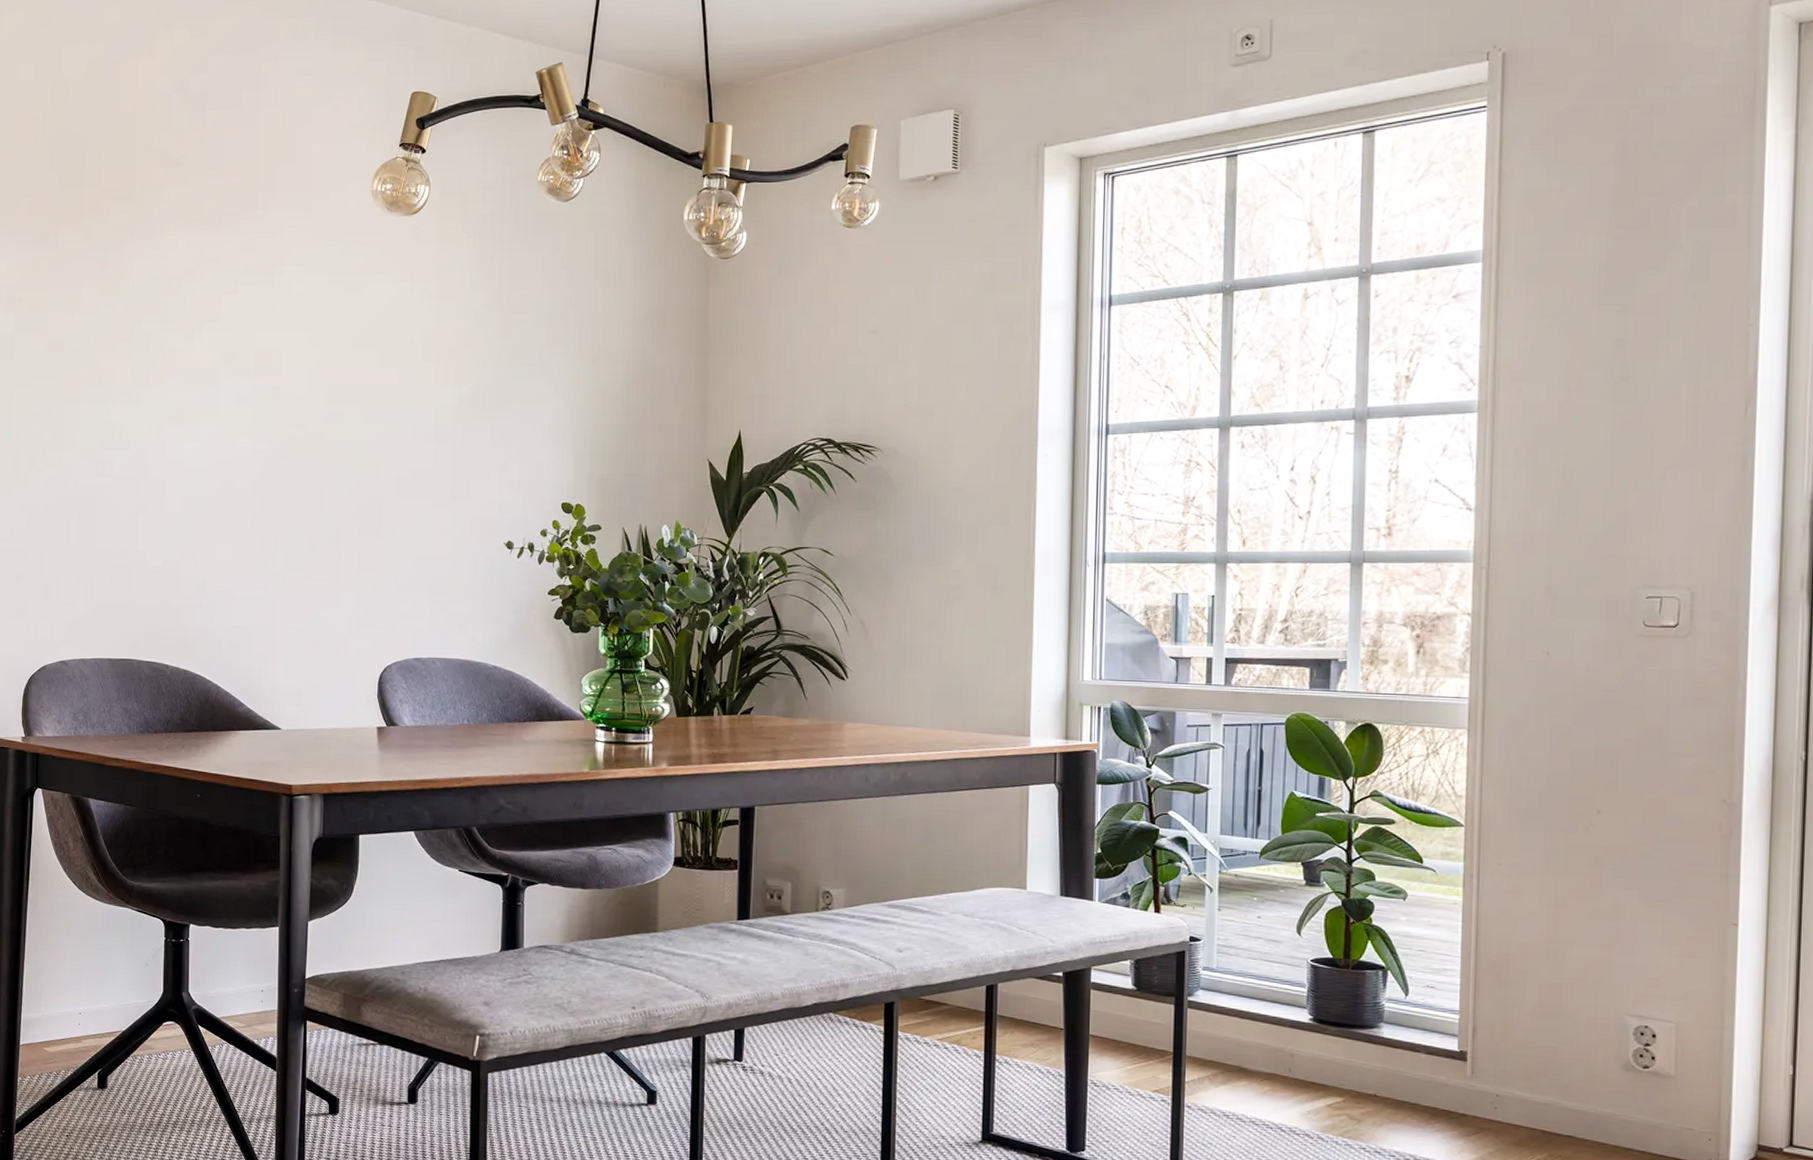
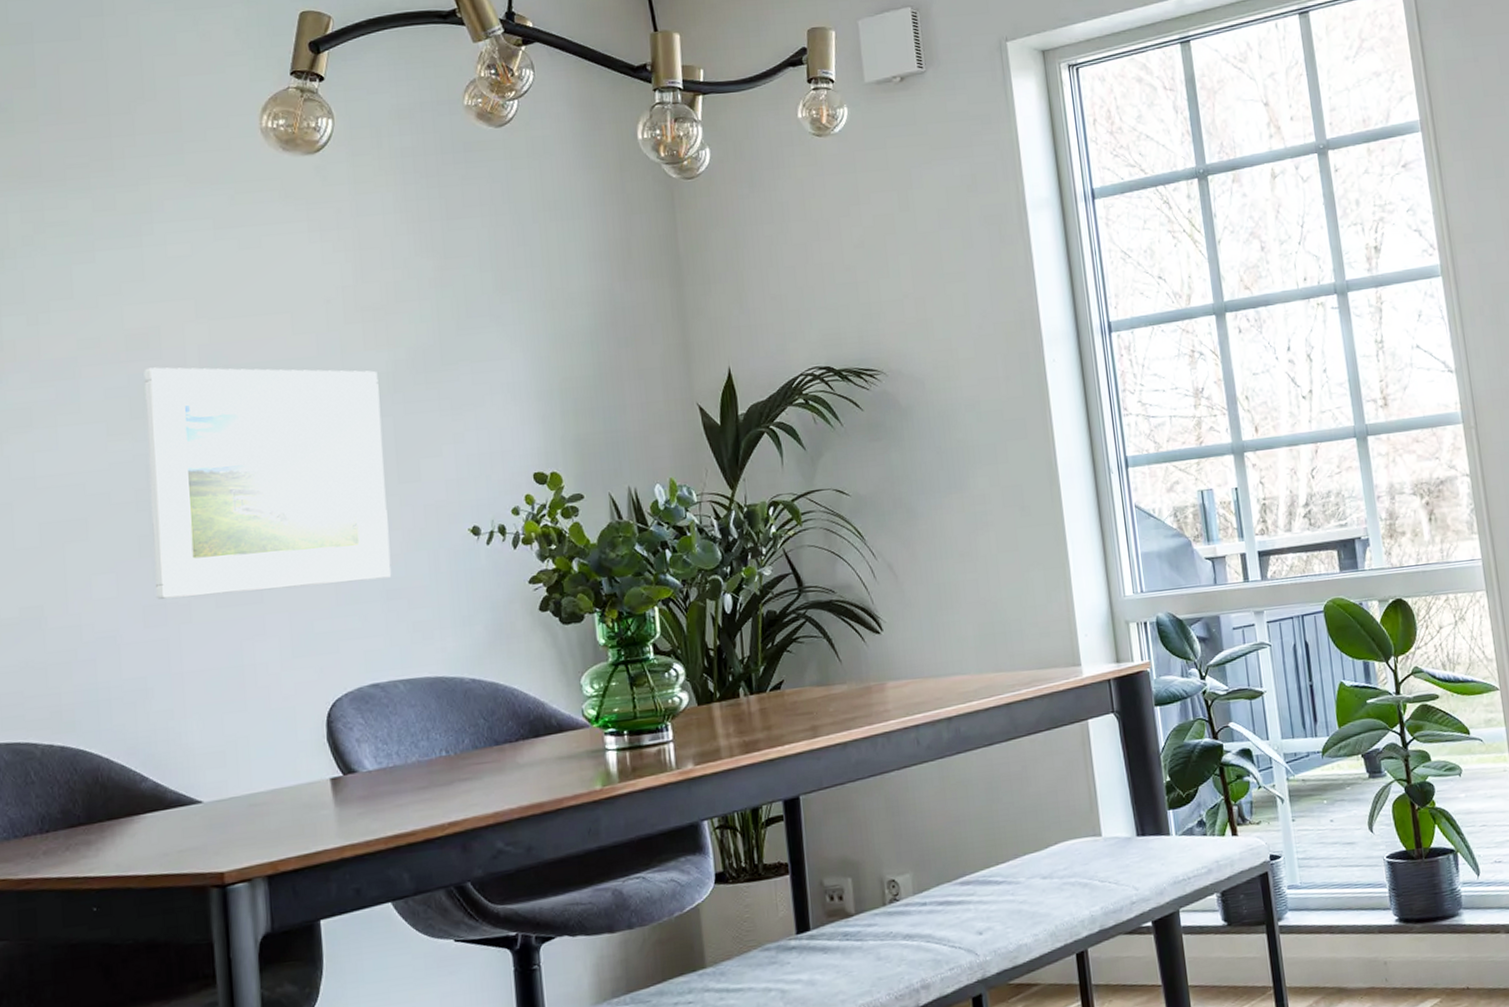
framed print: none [260,383,445,574] -> present [143,367,392,599]

